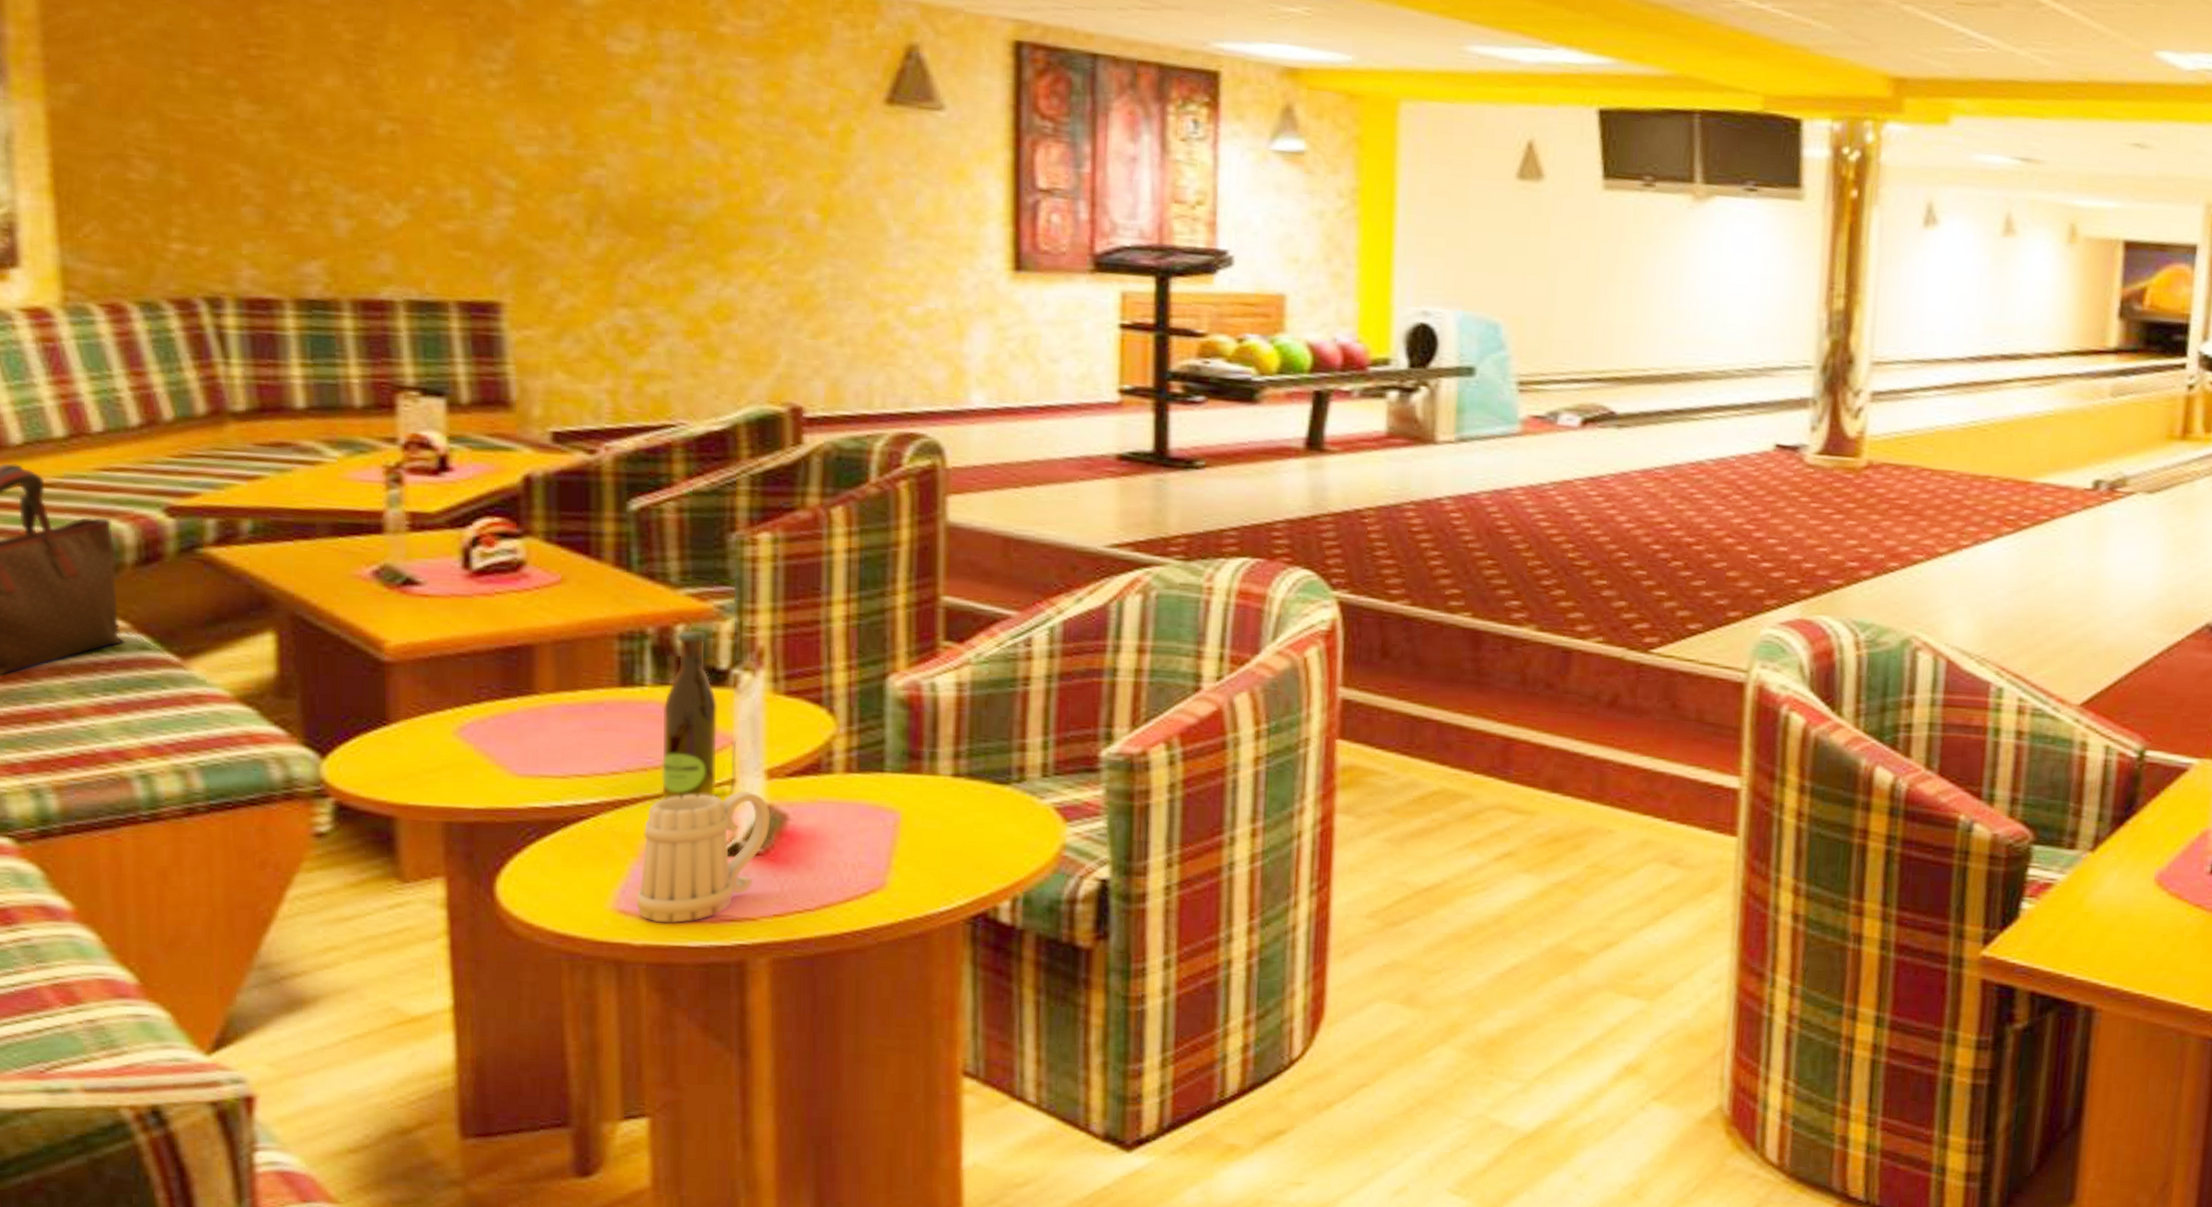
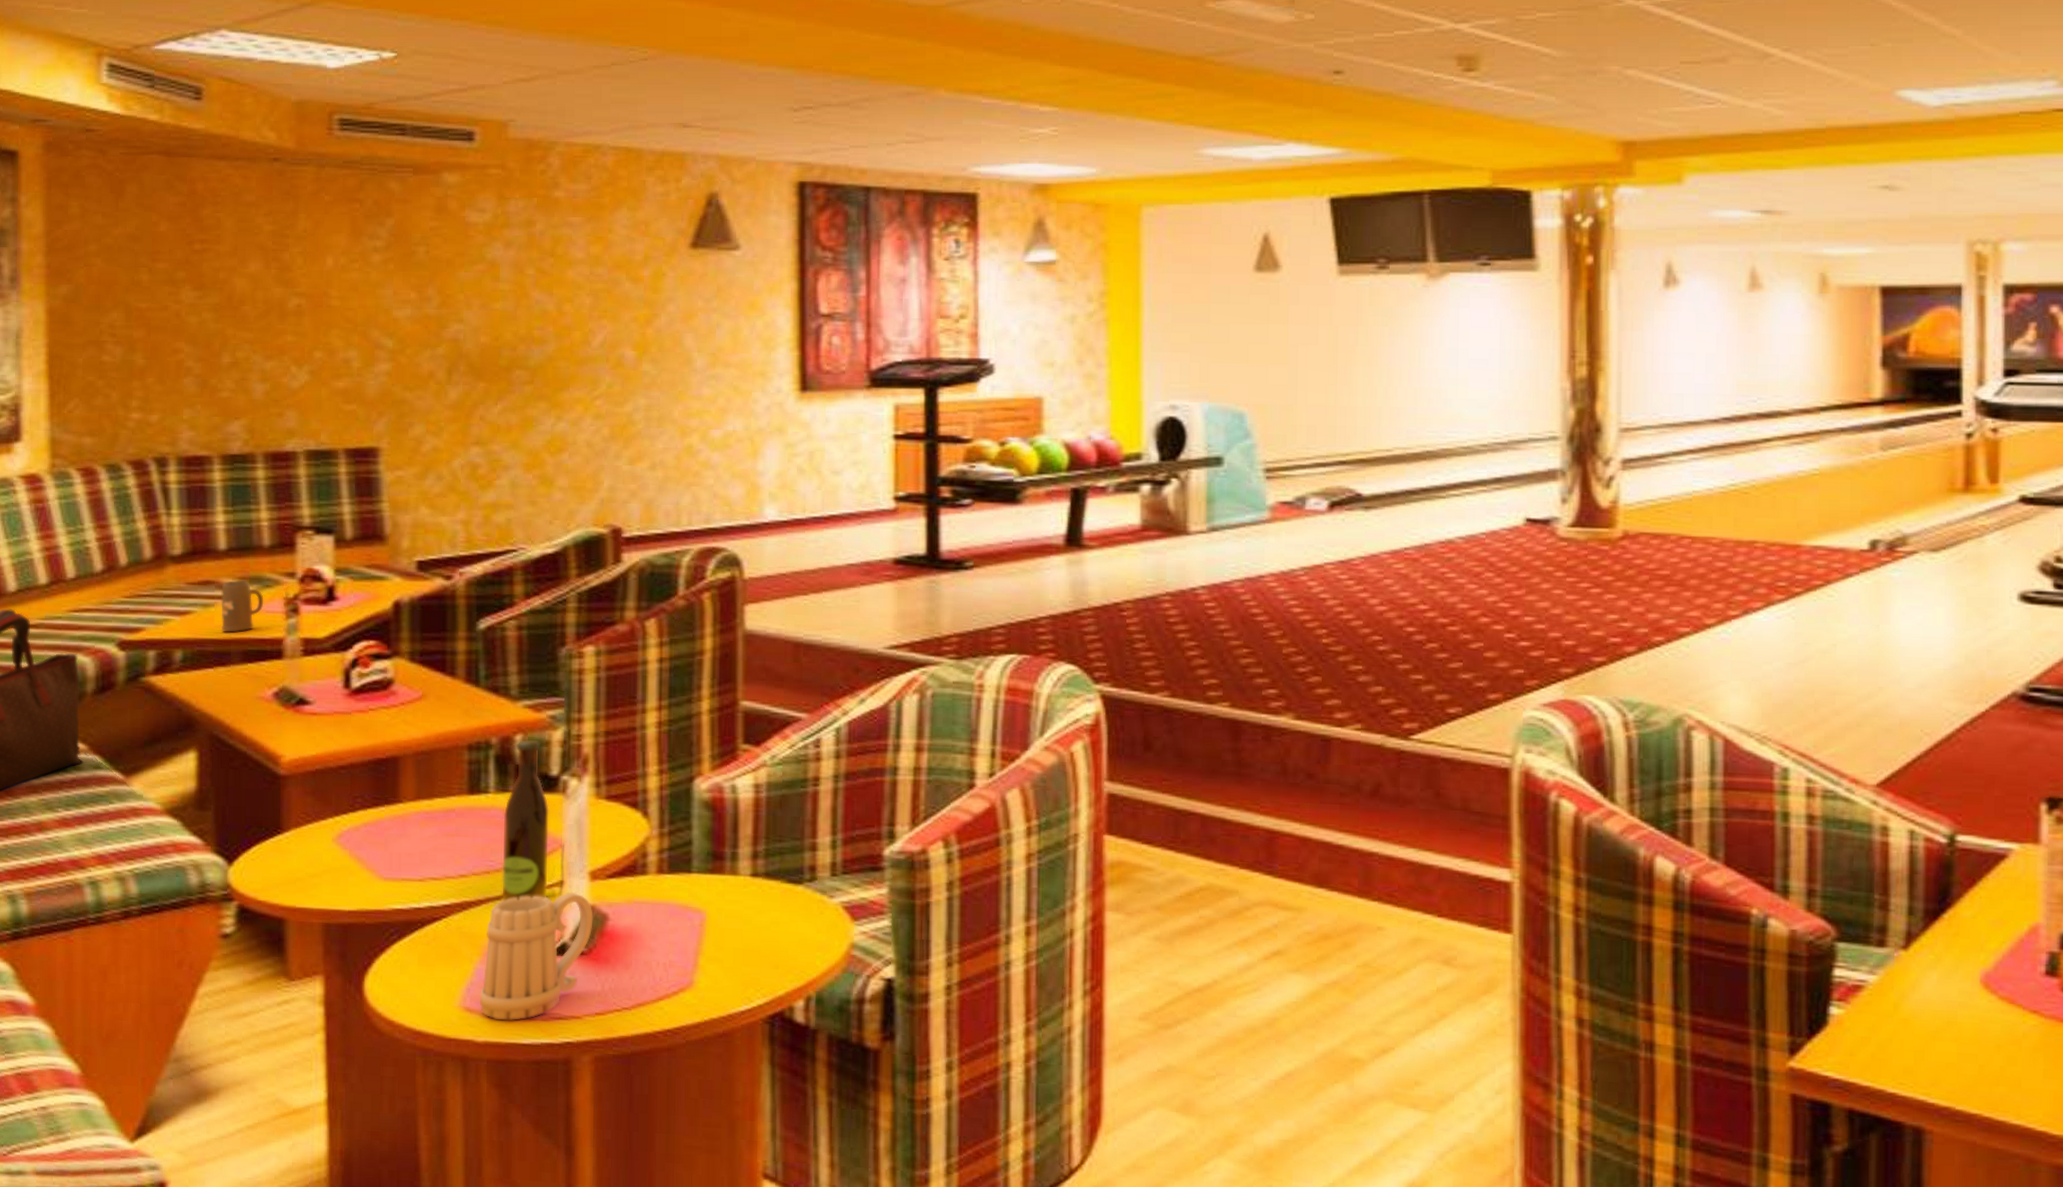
beer mug: none [300,443,357,502] -> present [221,580,264,633]

